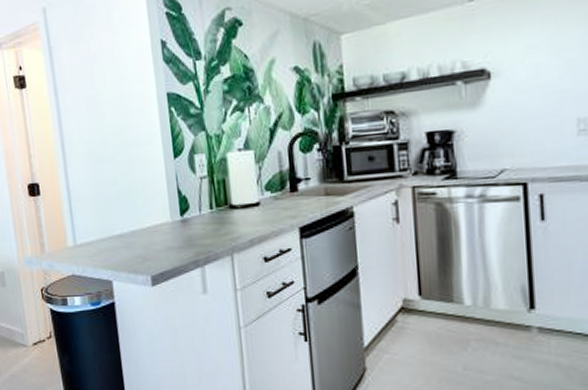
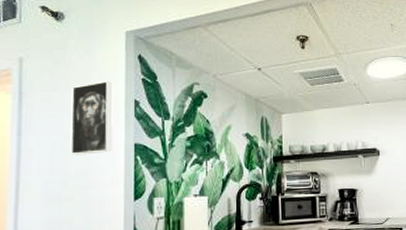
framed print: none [96,20,145,112] -> present [70,80,113,155]

